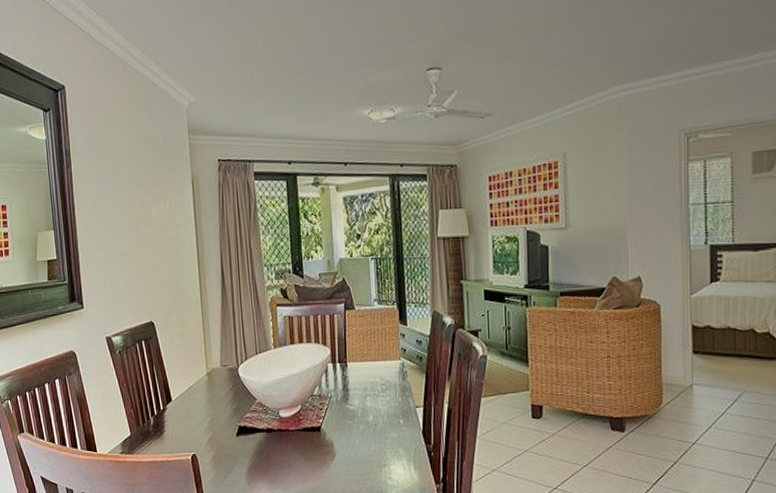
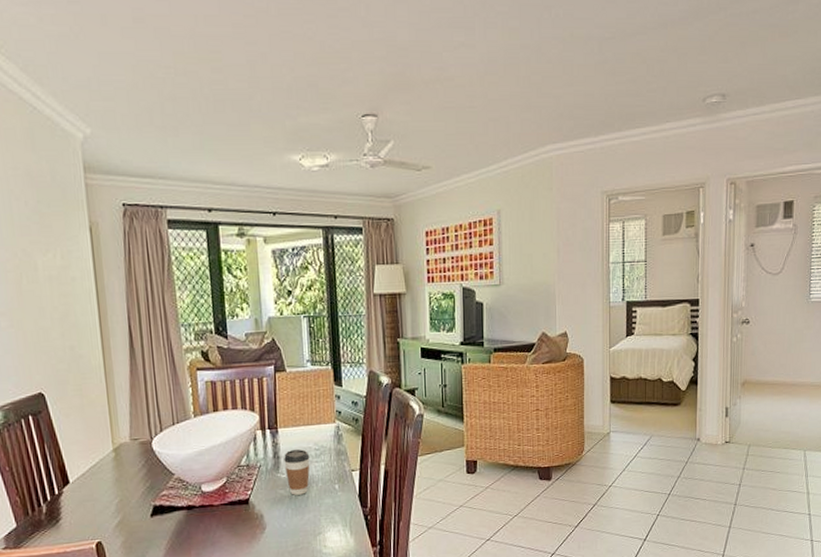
coffee cup: none [352,384,377,427] -> present [284,449,310,495]

